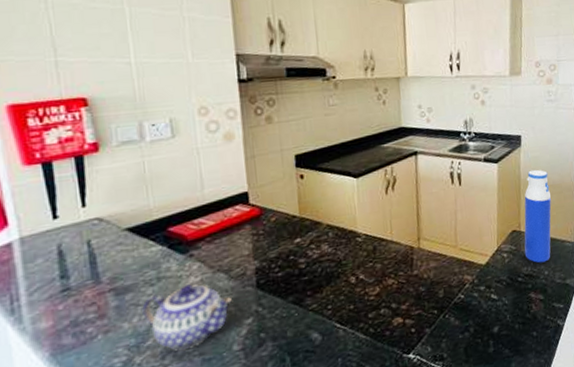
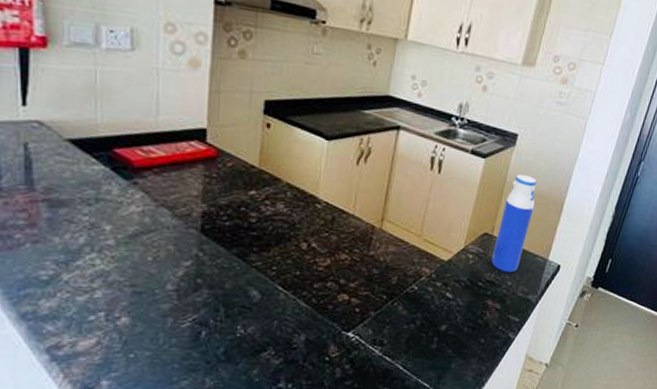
teapot: present [142,284,232,351] -> none [76,211,172,278]

